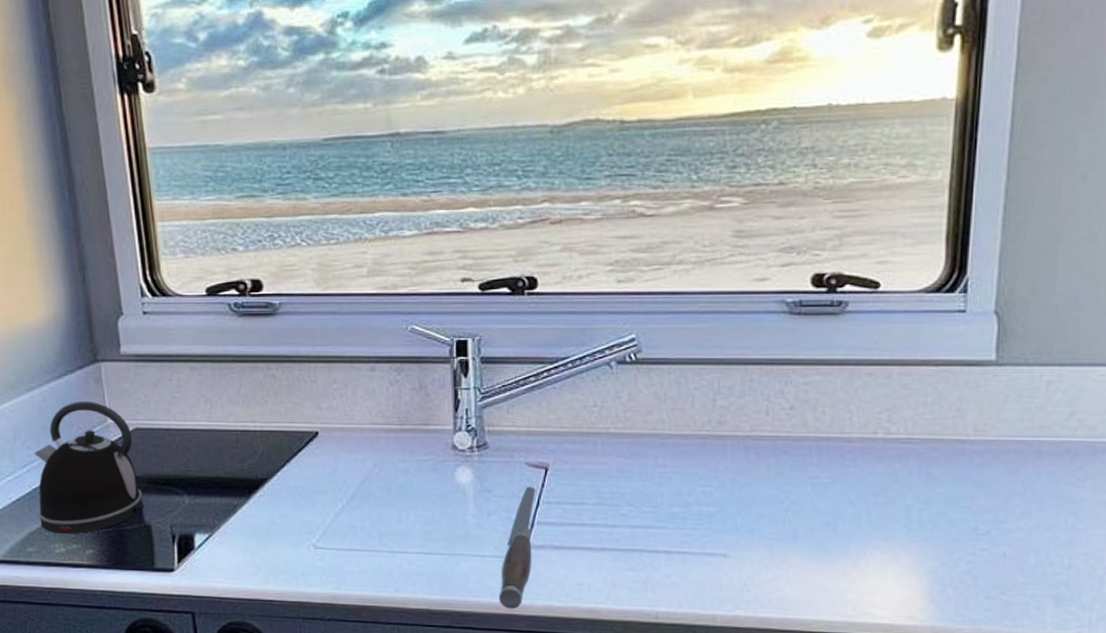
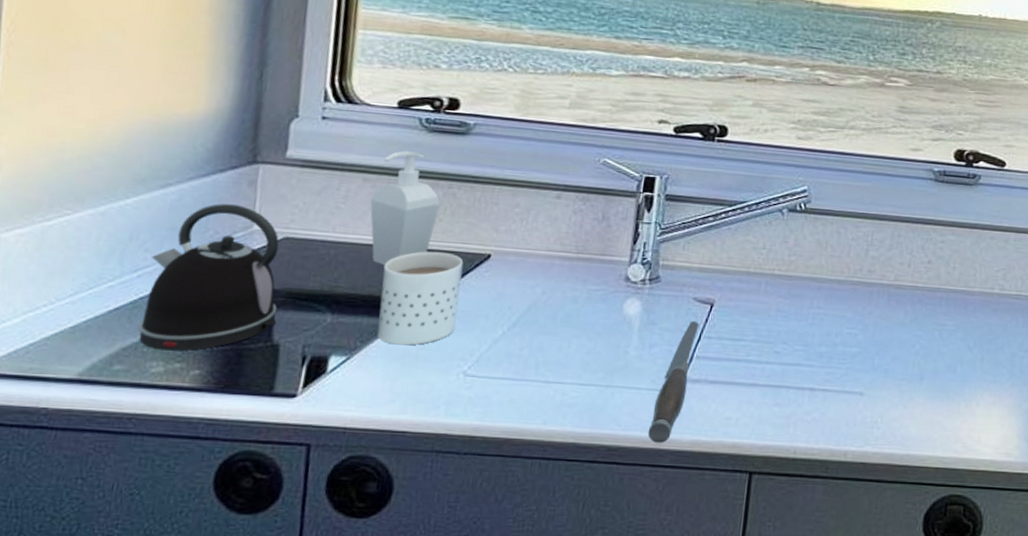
soap bottle: none [200,337,263,448] -> present [370,151,440,265]
mug: none [224,432,299,522] -> present [377,251,464,346]

